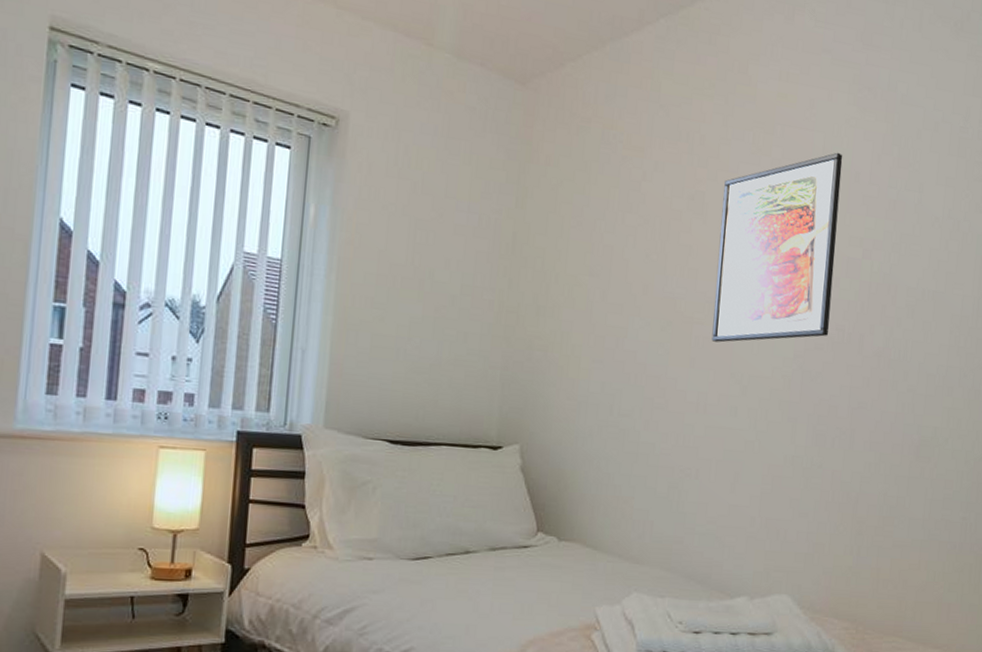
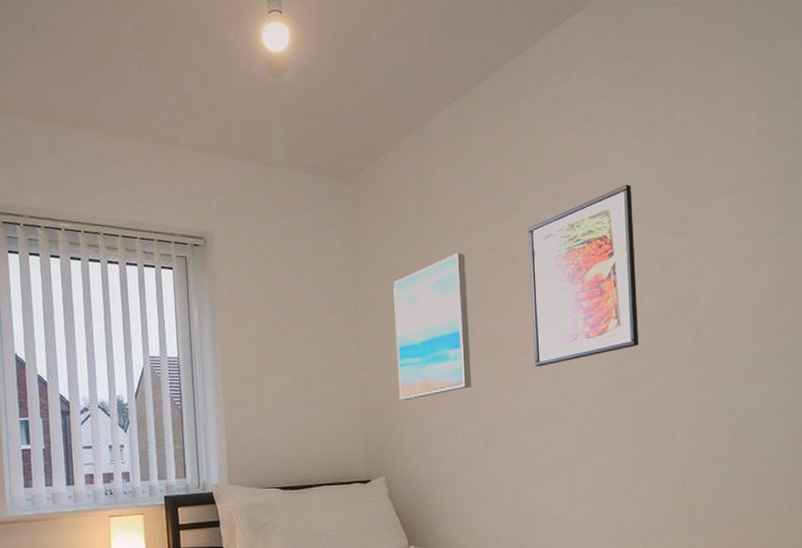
wall art: none [550,194,650,358] -> present [393,253,472,401]

